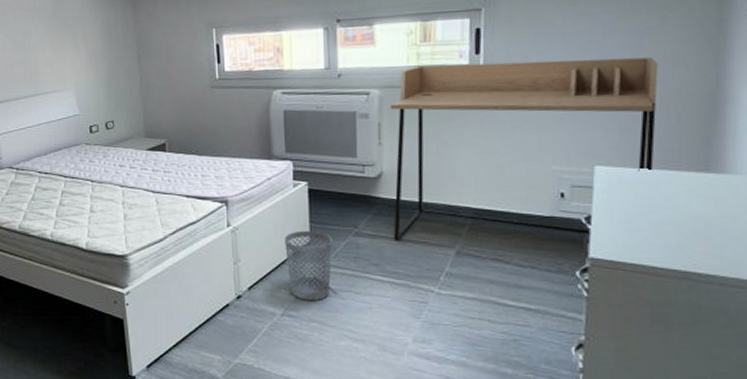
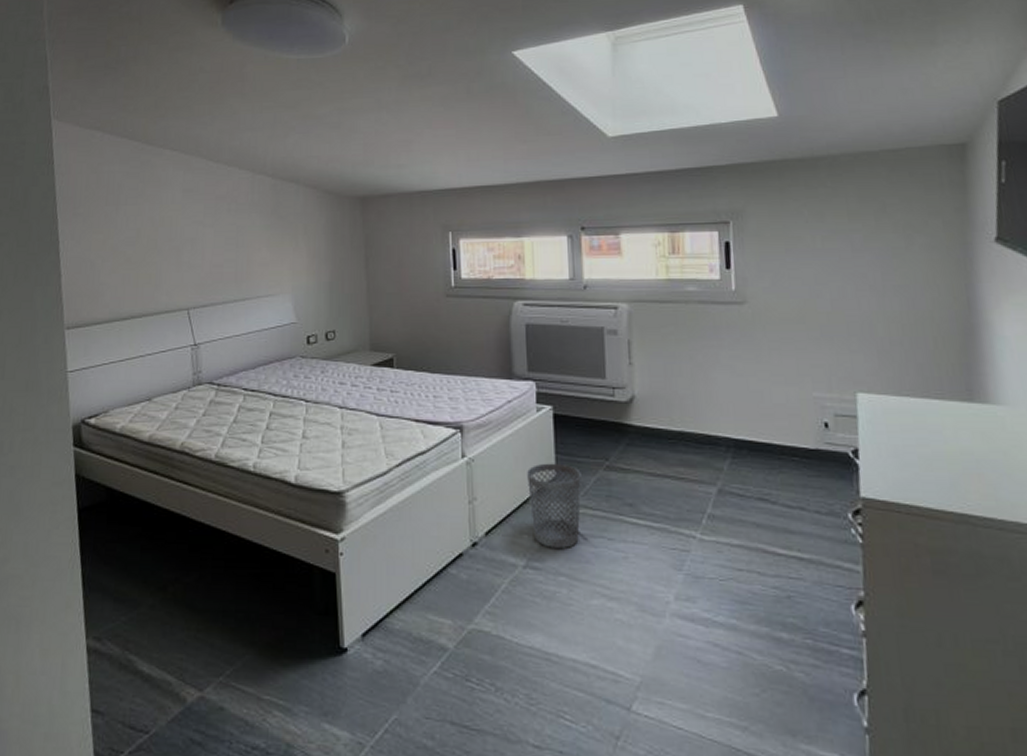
desk: present [390,57,658,240] -> none [639,277,917,475]

